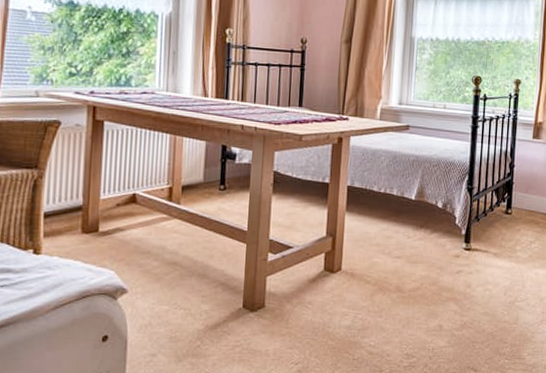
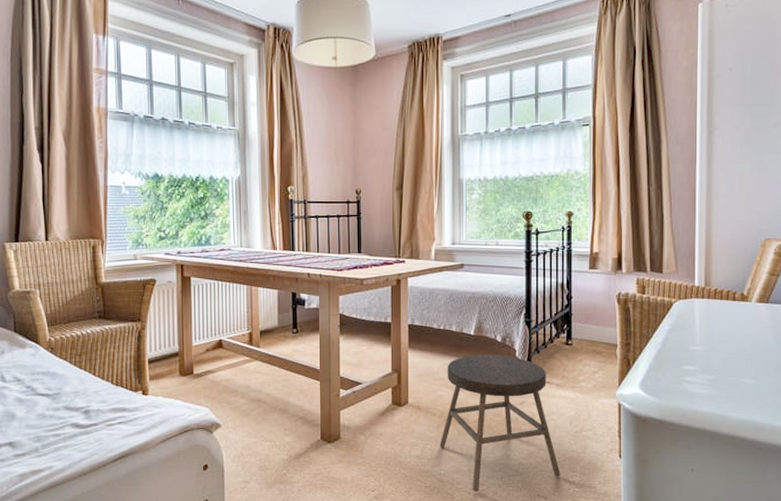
stool: none [371,221,492,364] -> present [439,355,561,492]

